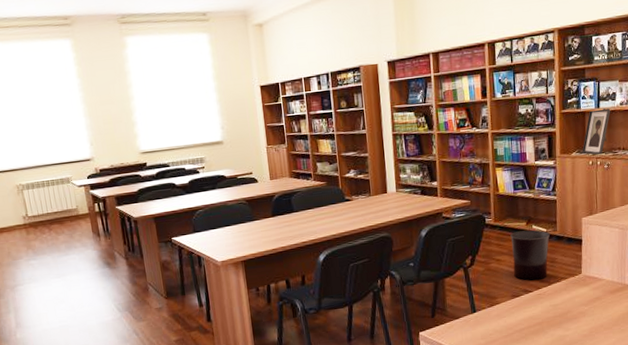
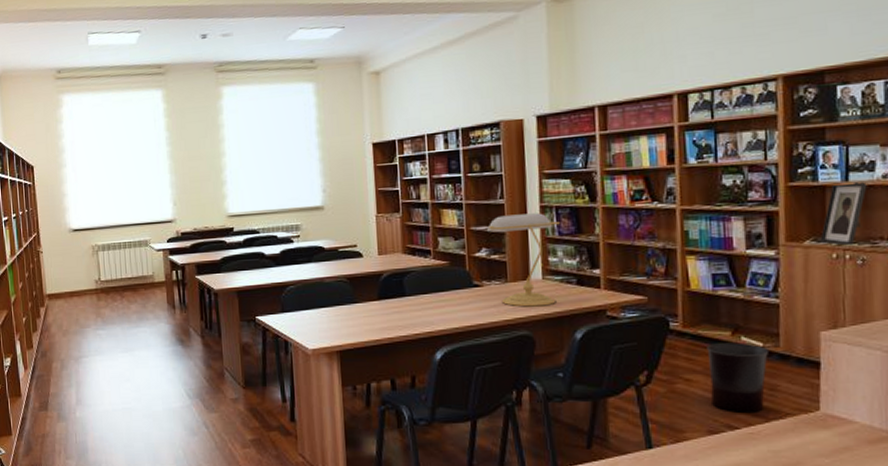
desk lamp: none [354,139,408,215] -> present [487,213,561,307]

